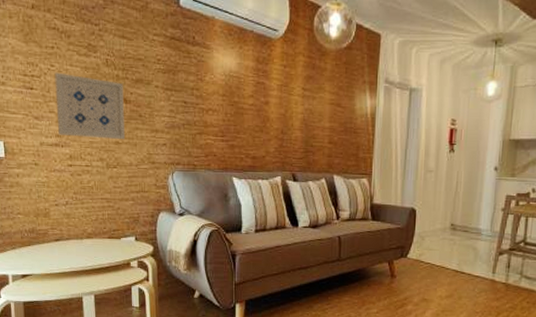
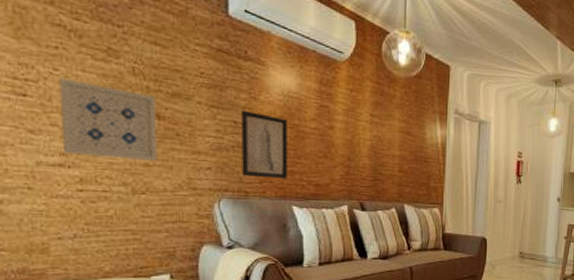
wall art: none [190,91,229,153] -> present [241,110,288,179]

